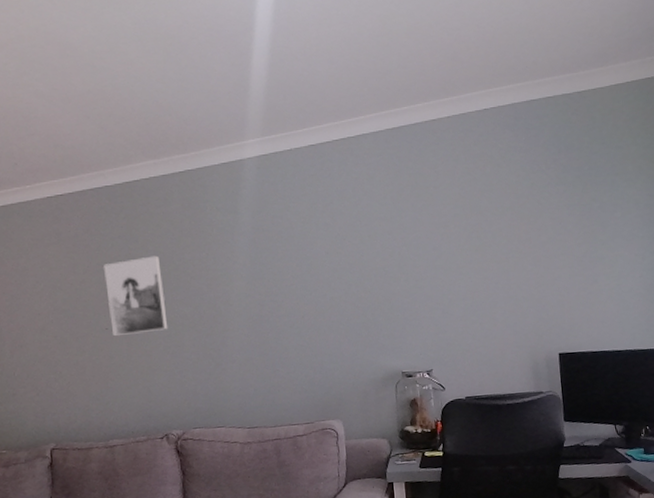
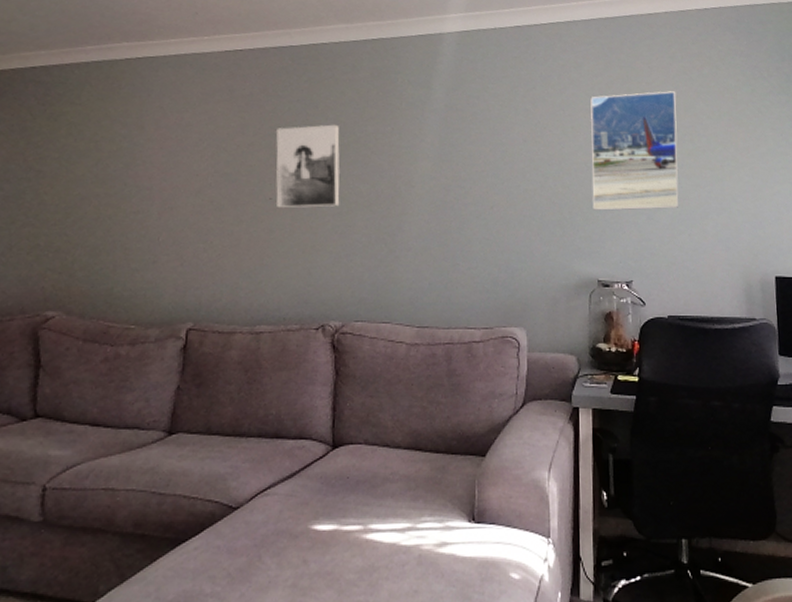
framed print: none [384,192,469,310] -> present [590,91,679,211]

